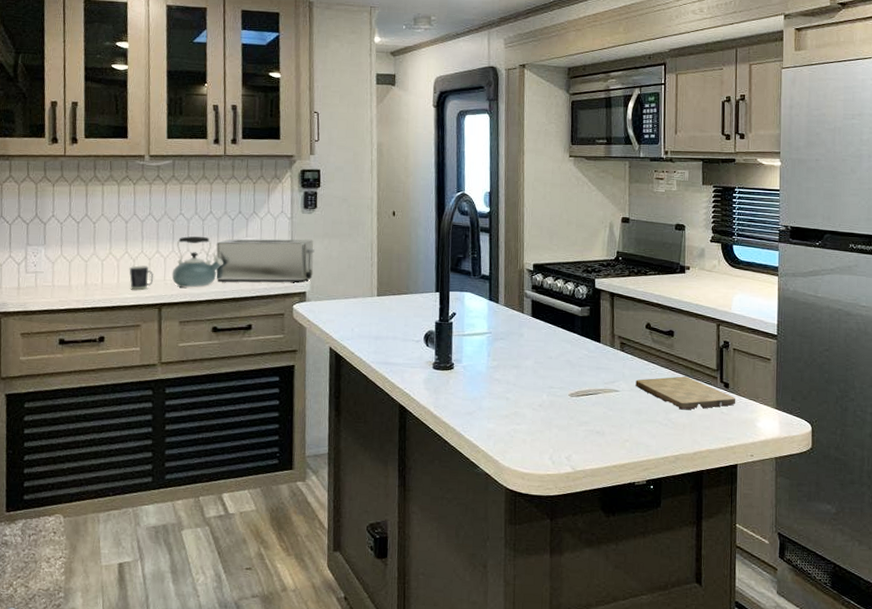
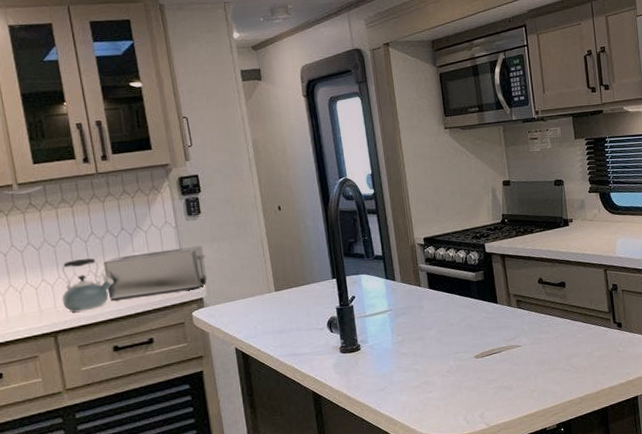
mug: present [129,265,154,290] -> none [16,296,44,322]
cutting board: present [635,376,736,410] -> none [535,322,630,355]

